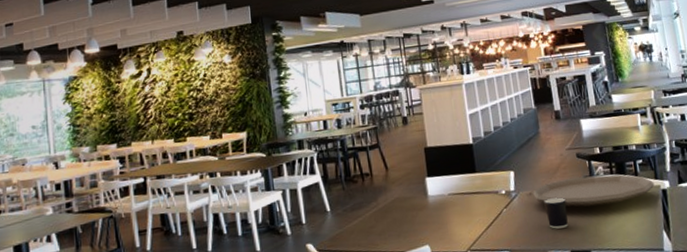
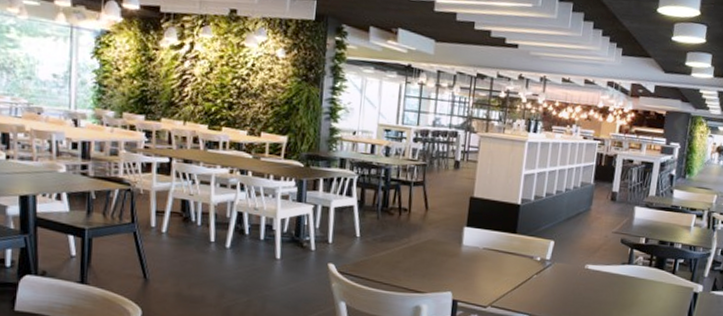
tray: present [533,174,655,207] -> none [567,260,689,295]
mug: present [544,197,568,229] -> none [574,275,598,306]

